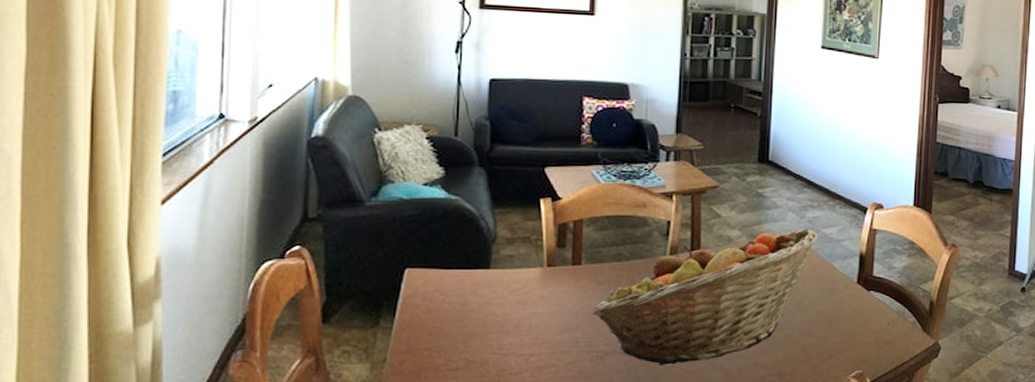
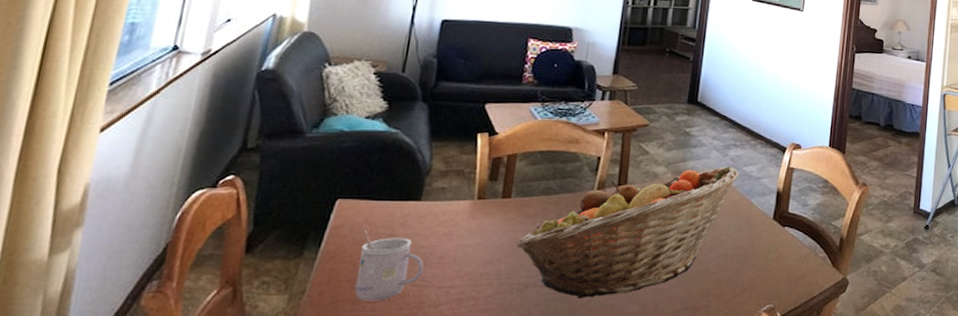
mug: none [434,298,501,369] -> present [354,229,425,301]

